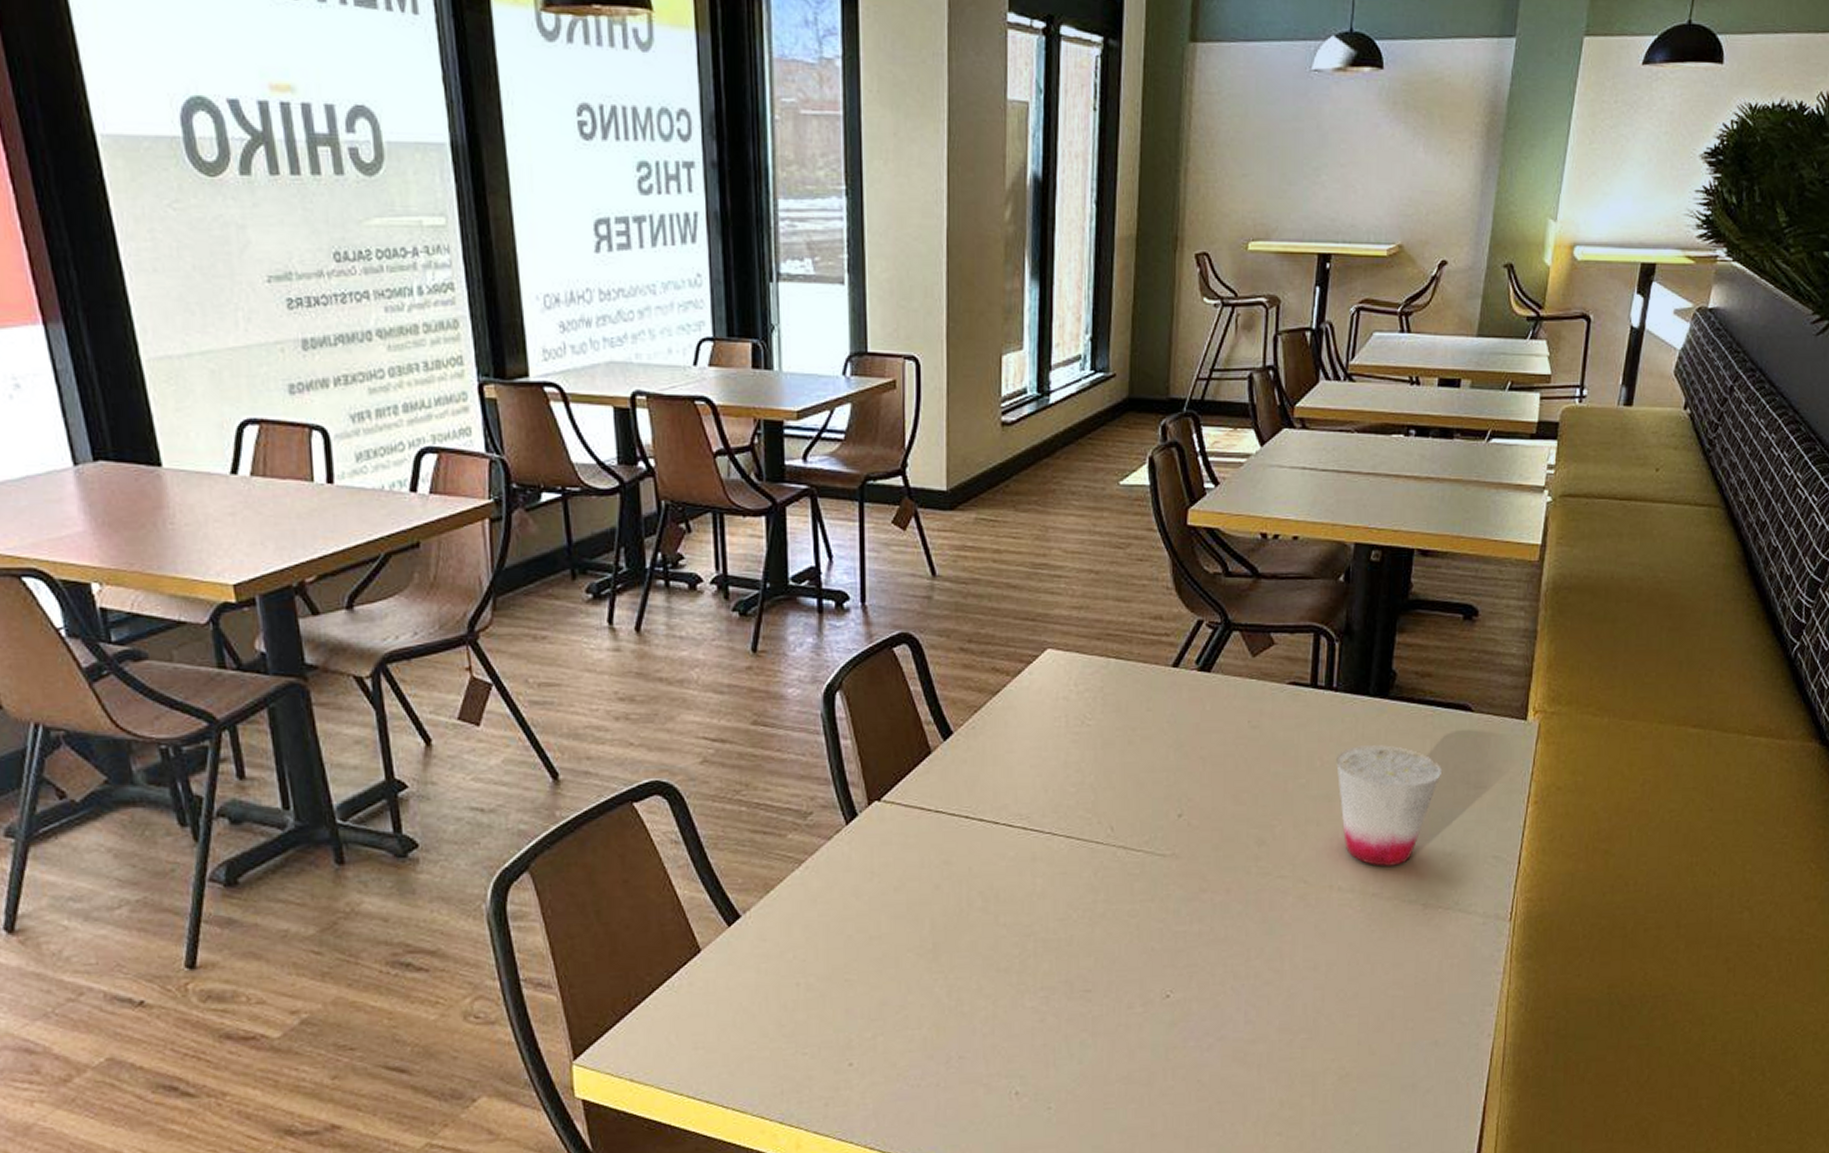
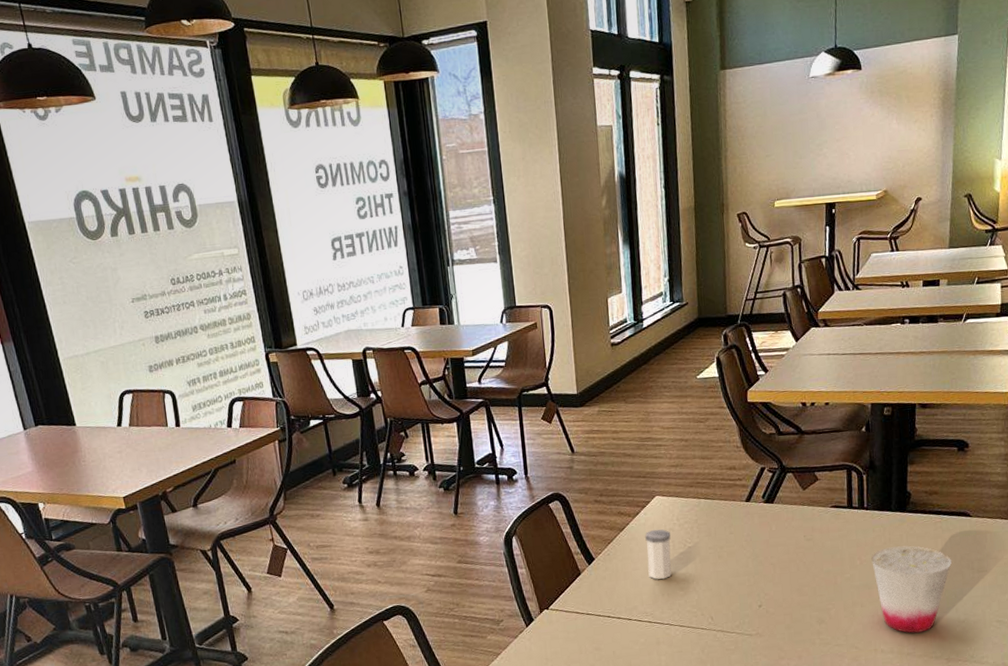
salt shaker: none [1026,696,1063,769] -> present [644,529,672,580]

